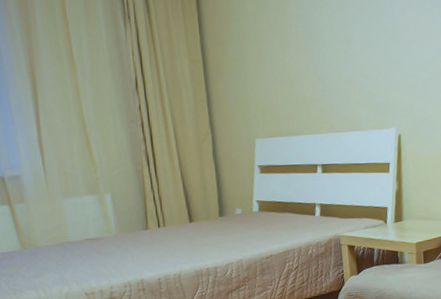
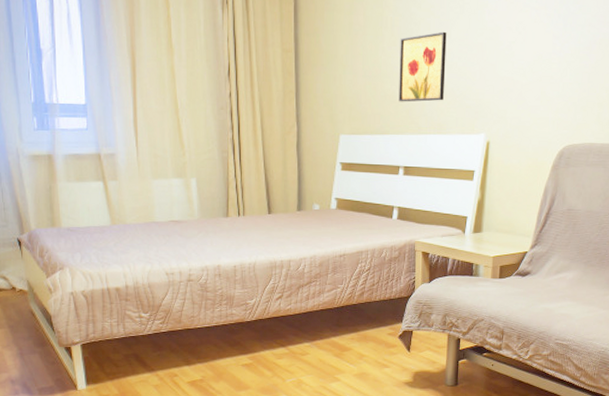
wall art: none [305,34,353,103] -> present [399,31,447,102]

